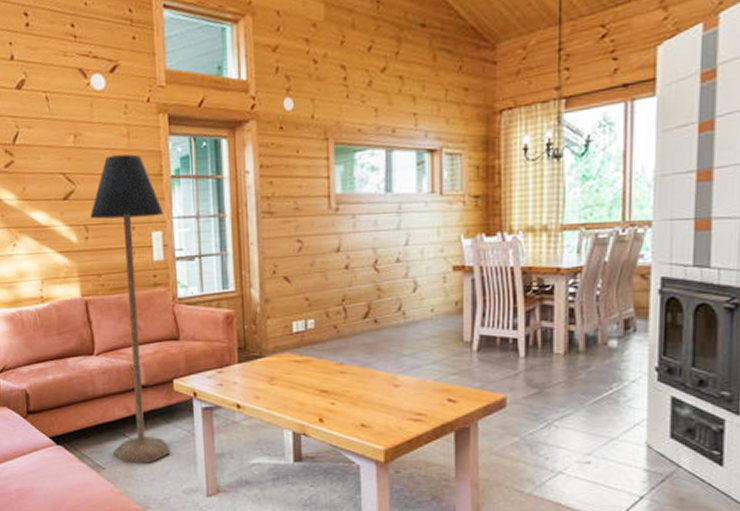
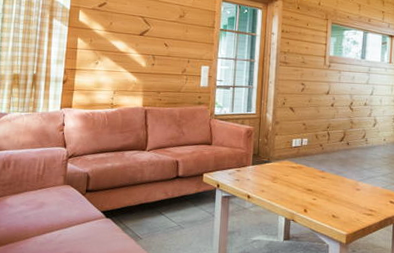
floor lamp: present [89,154,171,464] -> none [149,9,212,236]

